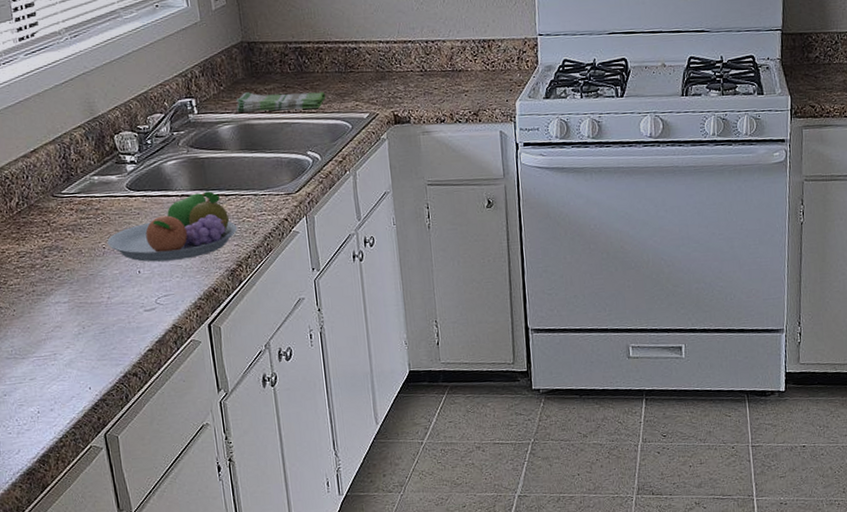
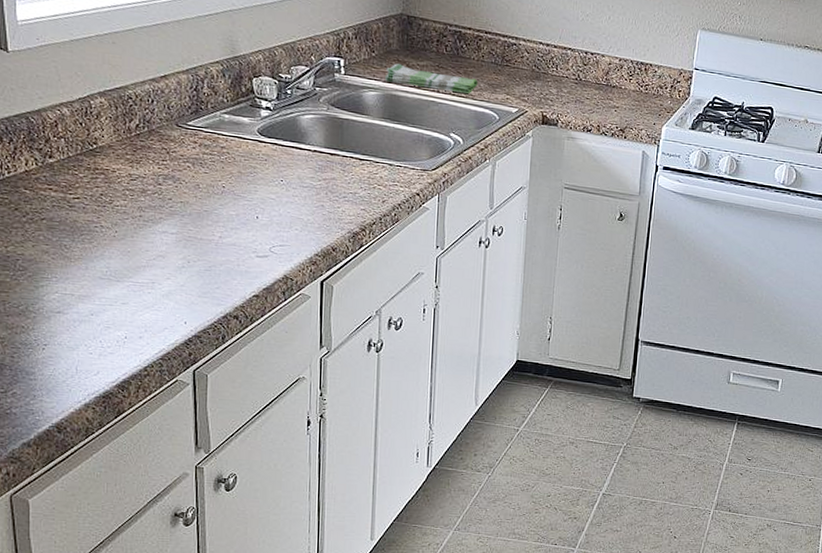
fruit bowl: present [107,191,238,262] -> none [227,151,367,214]

